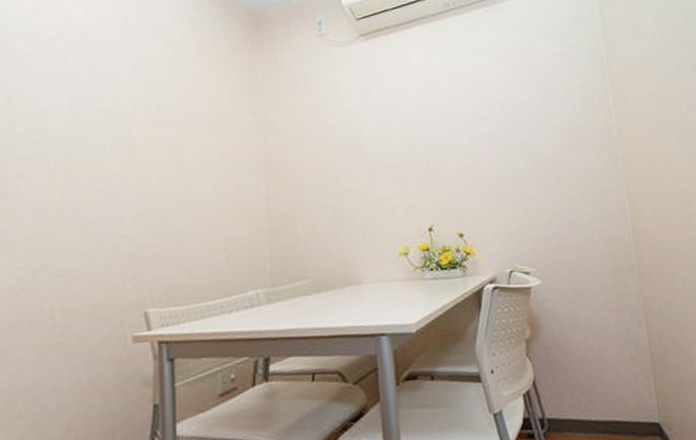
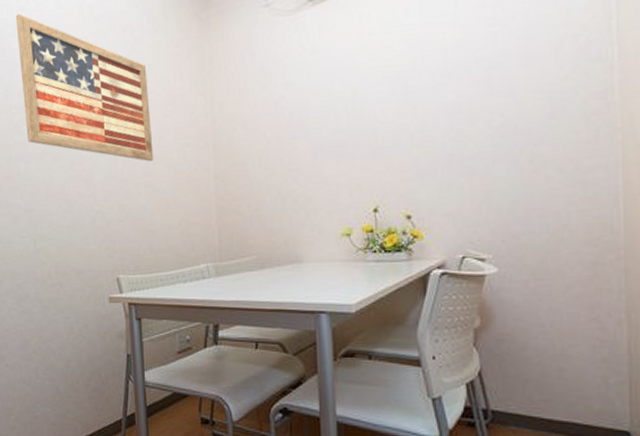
wall art: none [29,16,196,181] -> present [15,13,154,162]

